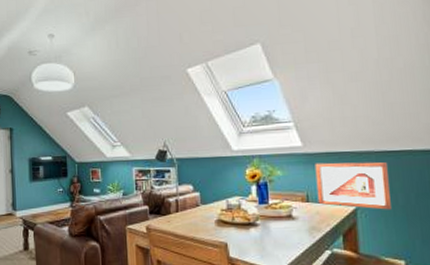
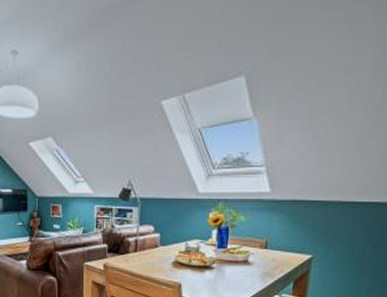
picture frame: present [315,162,391,210] -> none [276,210,352,260]

